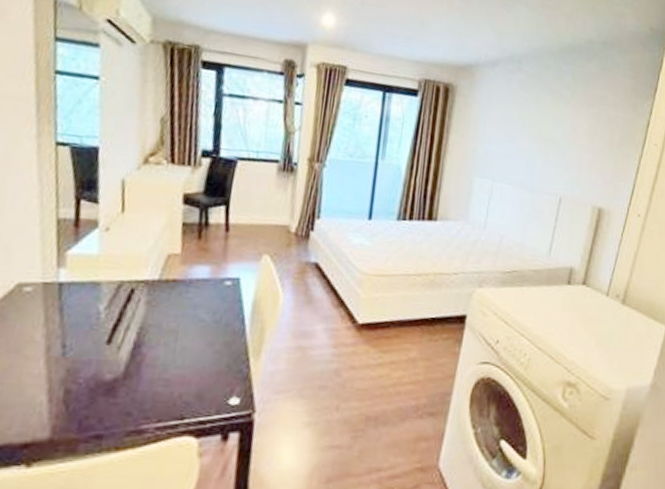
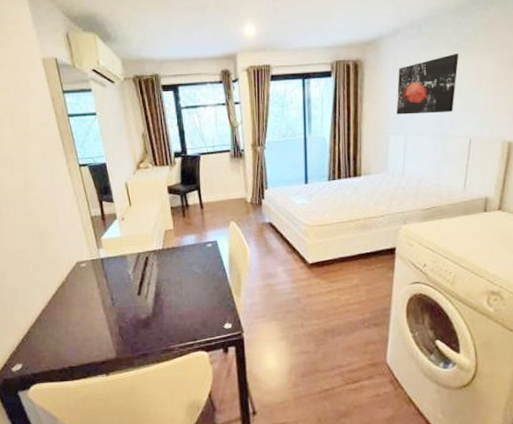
wall art: none [485,99,558,164] -> present [396,54,459,115]

